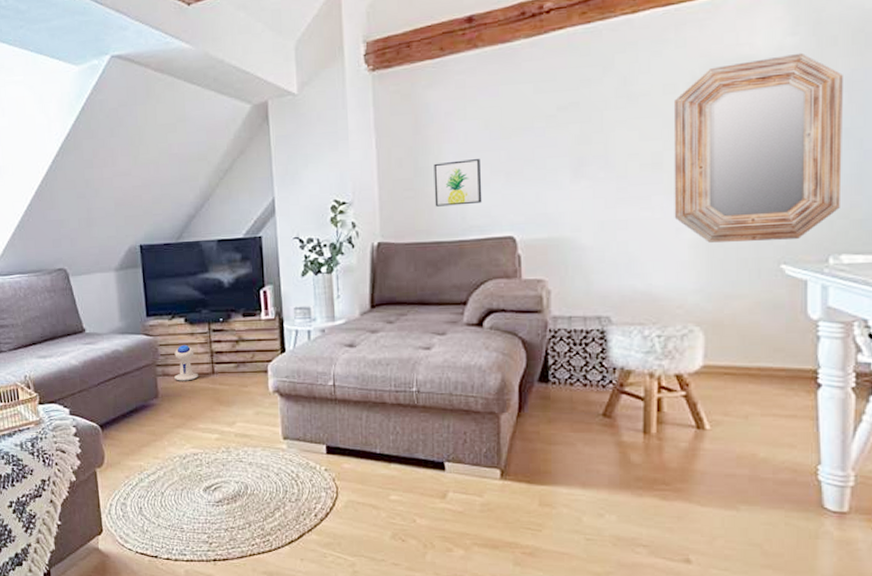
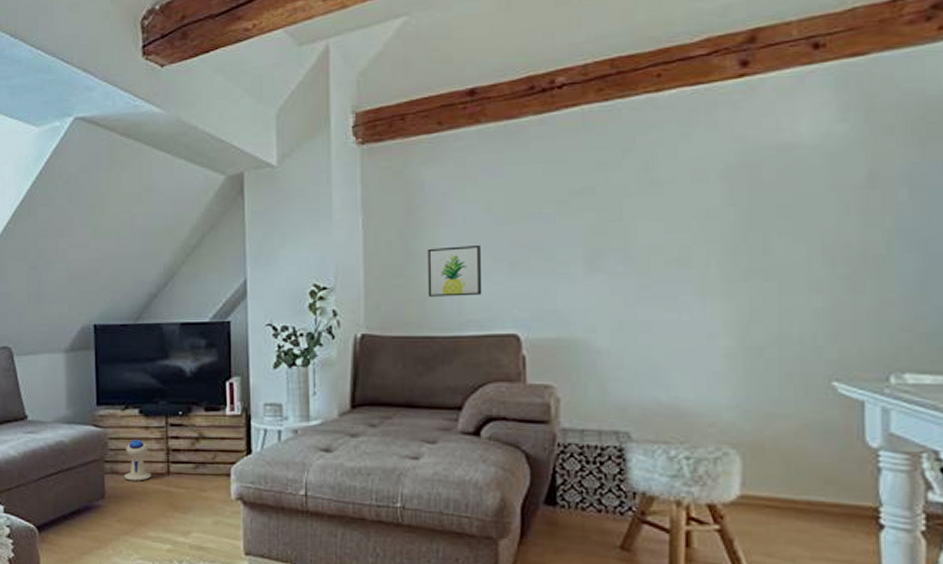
home mirror: present [673,52,843,243] -> none [704,141,903,352]

